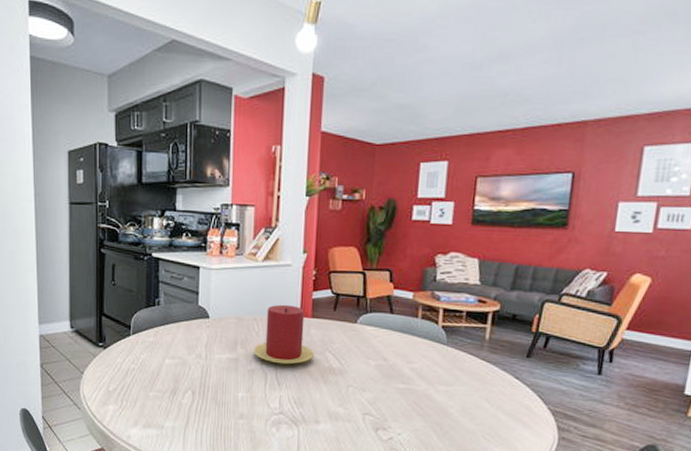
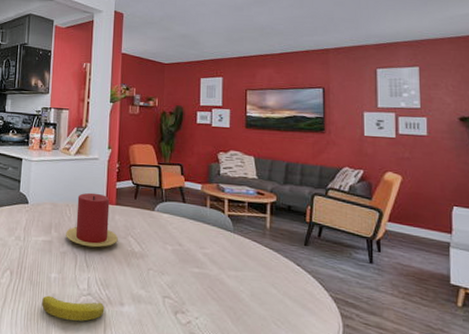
banana: none [228,415,298,440] -> present [41,295,105,321]

